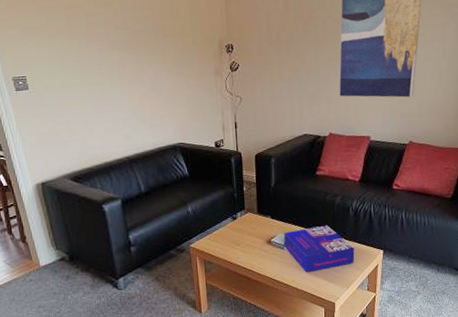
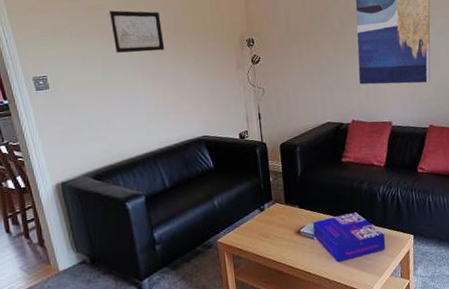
wall art: none [87,10,143,55] -> present [109,10,165,53]

